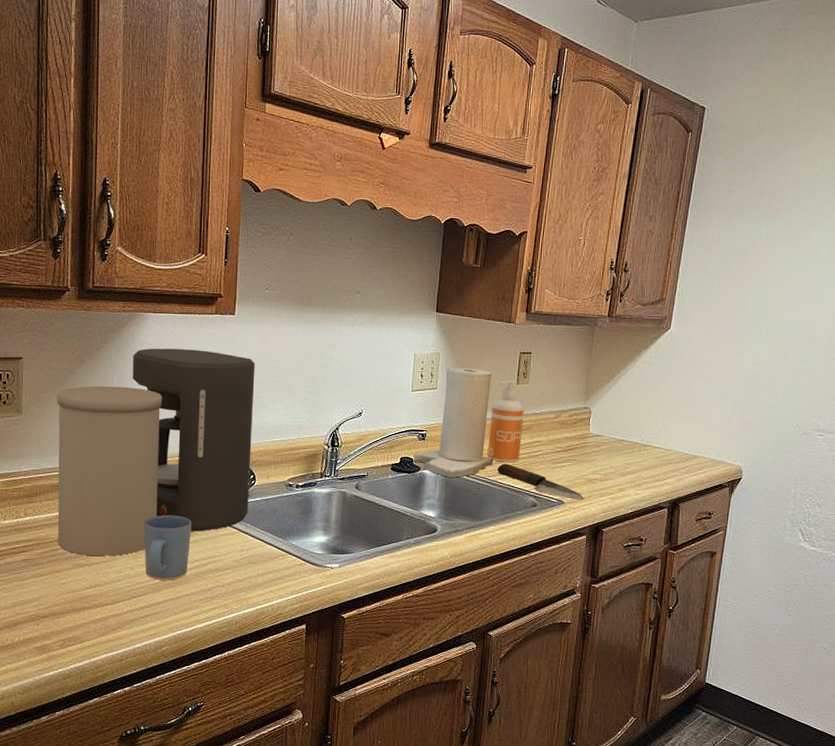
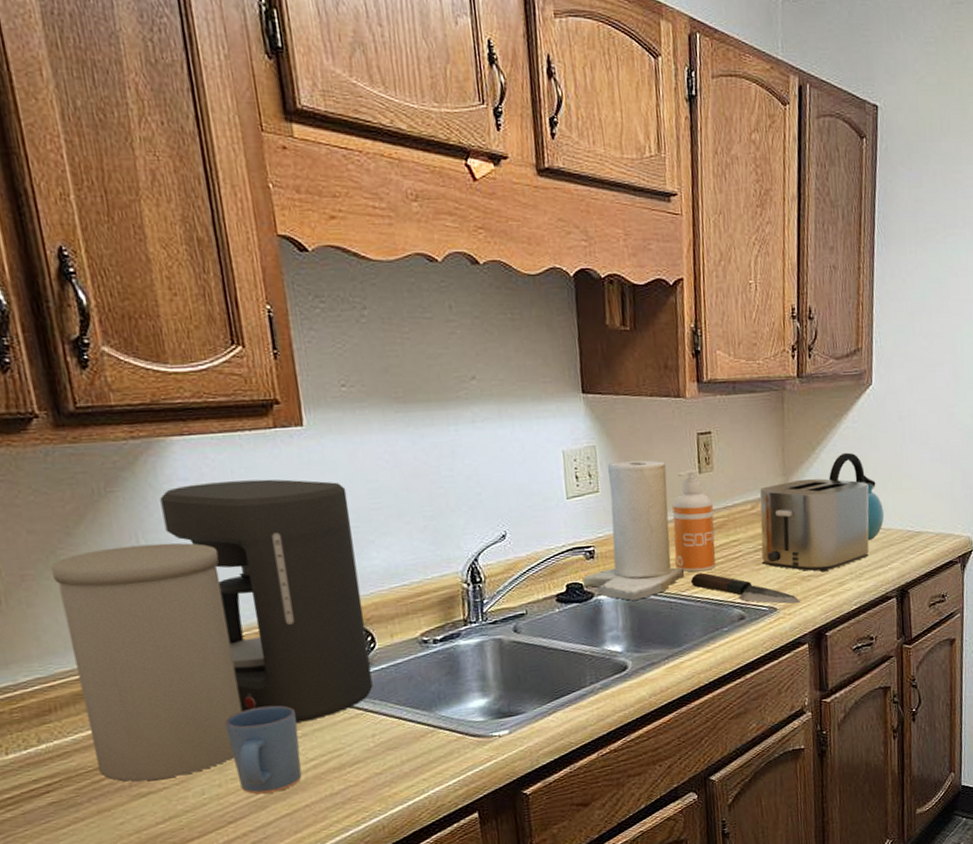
toaster: none [557,399,656,478] -> present [759,478,869,572]
kettle: none [623,382,667,458] -> present [829,452,885,541]

